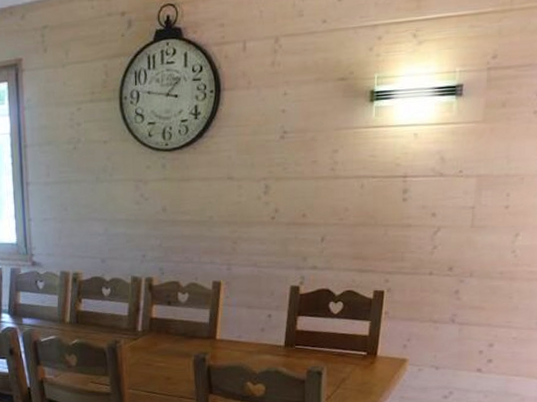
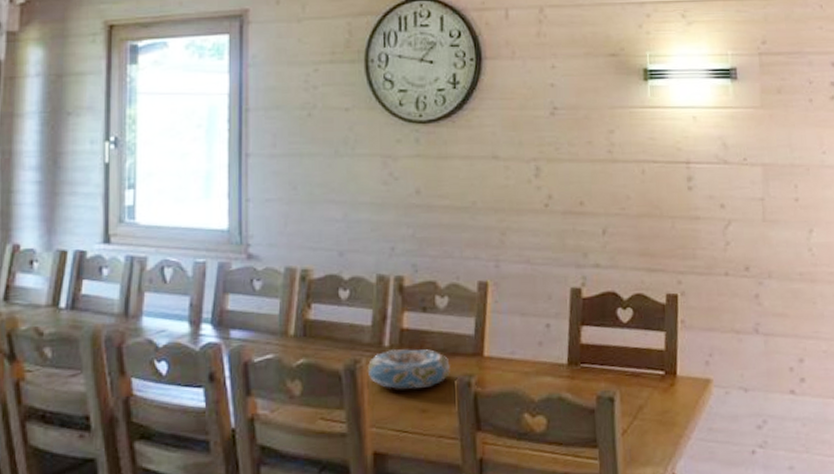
decorative bowl: none [125,333,189,363] -> present [367,349,450,389]

